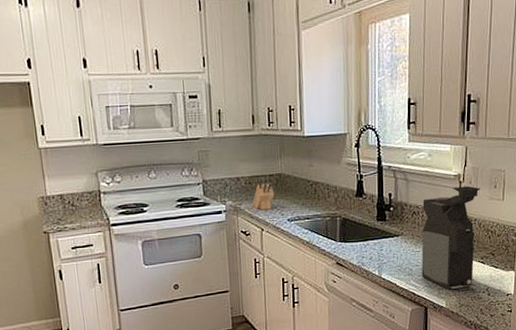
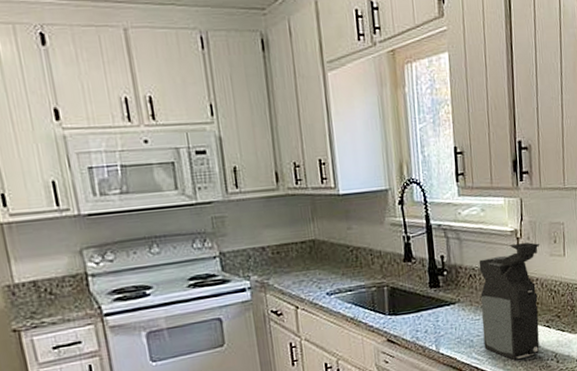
knife block: present [252,176,275,210] -> none [283,243,309,284]

